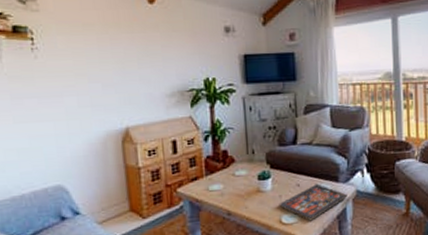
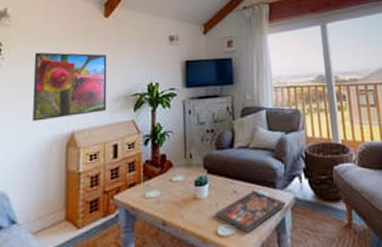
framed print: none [72,42,162,117] -> present [31,52,107,122]

